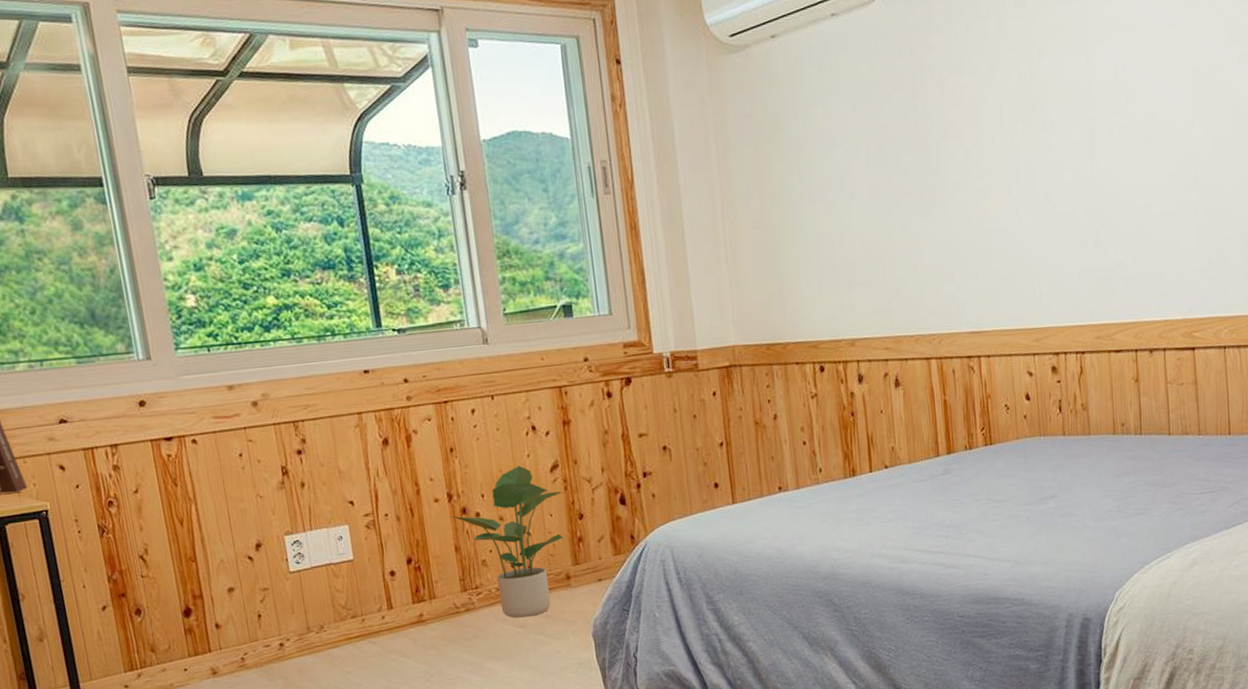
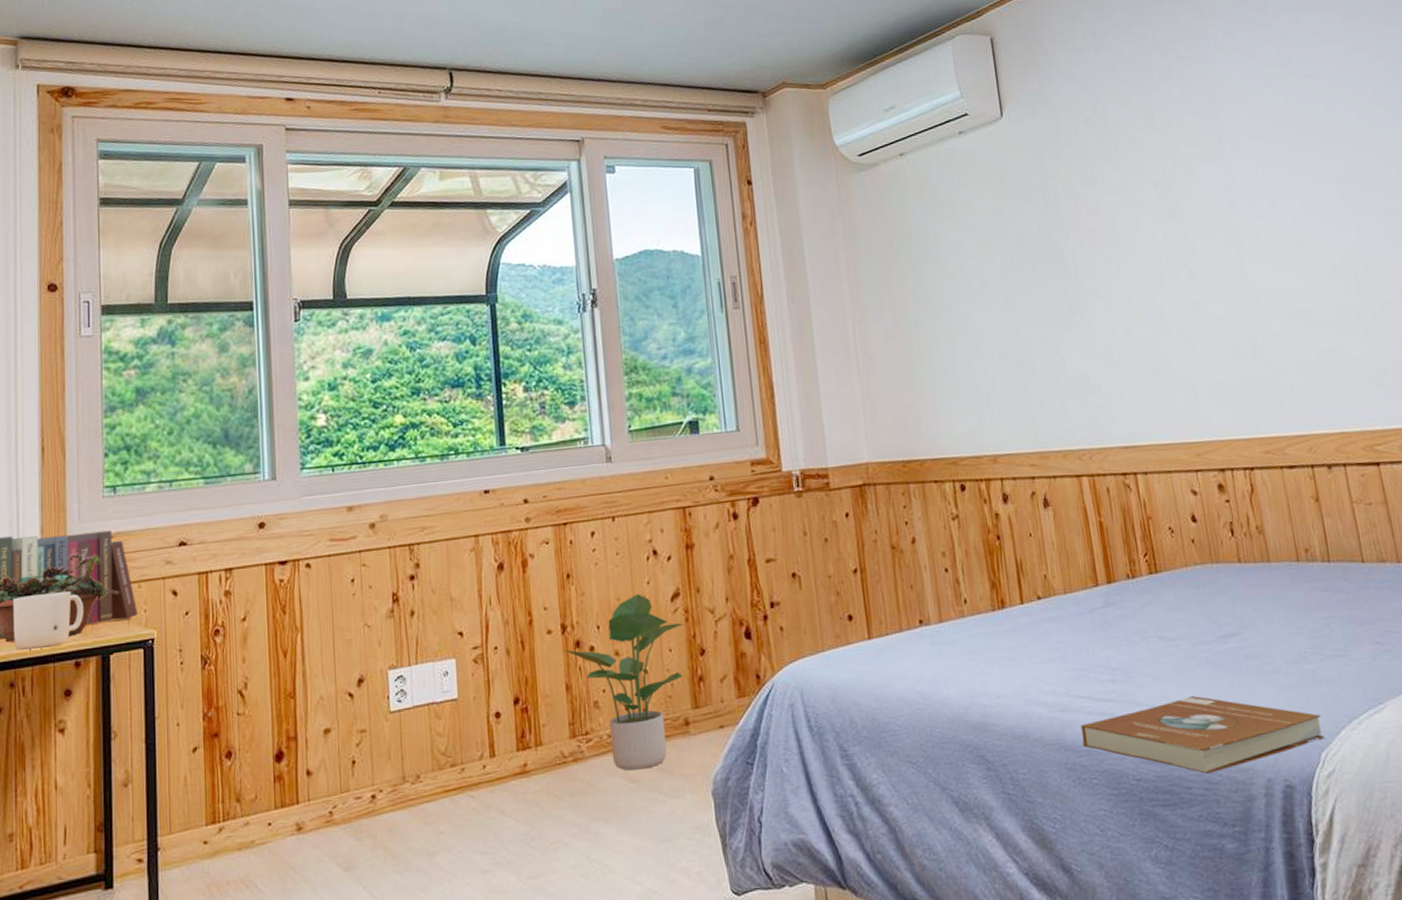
book: none [916,548,1120,611] -> present [1080,696,1325,775]

